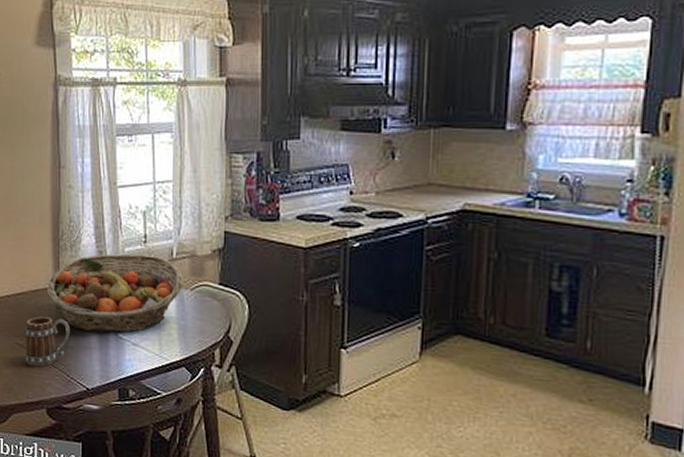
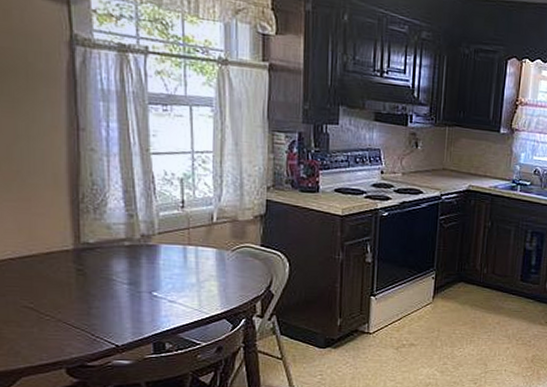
mug: present [24,316,71,367] -> none [35,279,95,329]
fruit basket: present [46,253,184,333] -> none [63,217,225,292]

